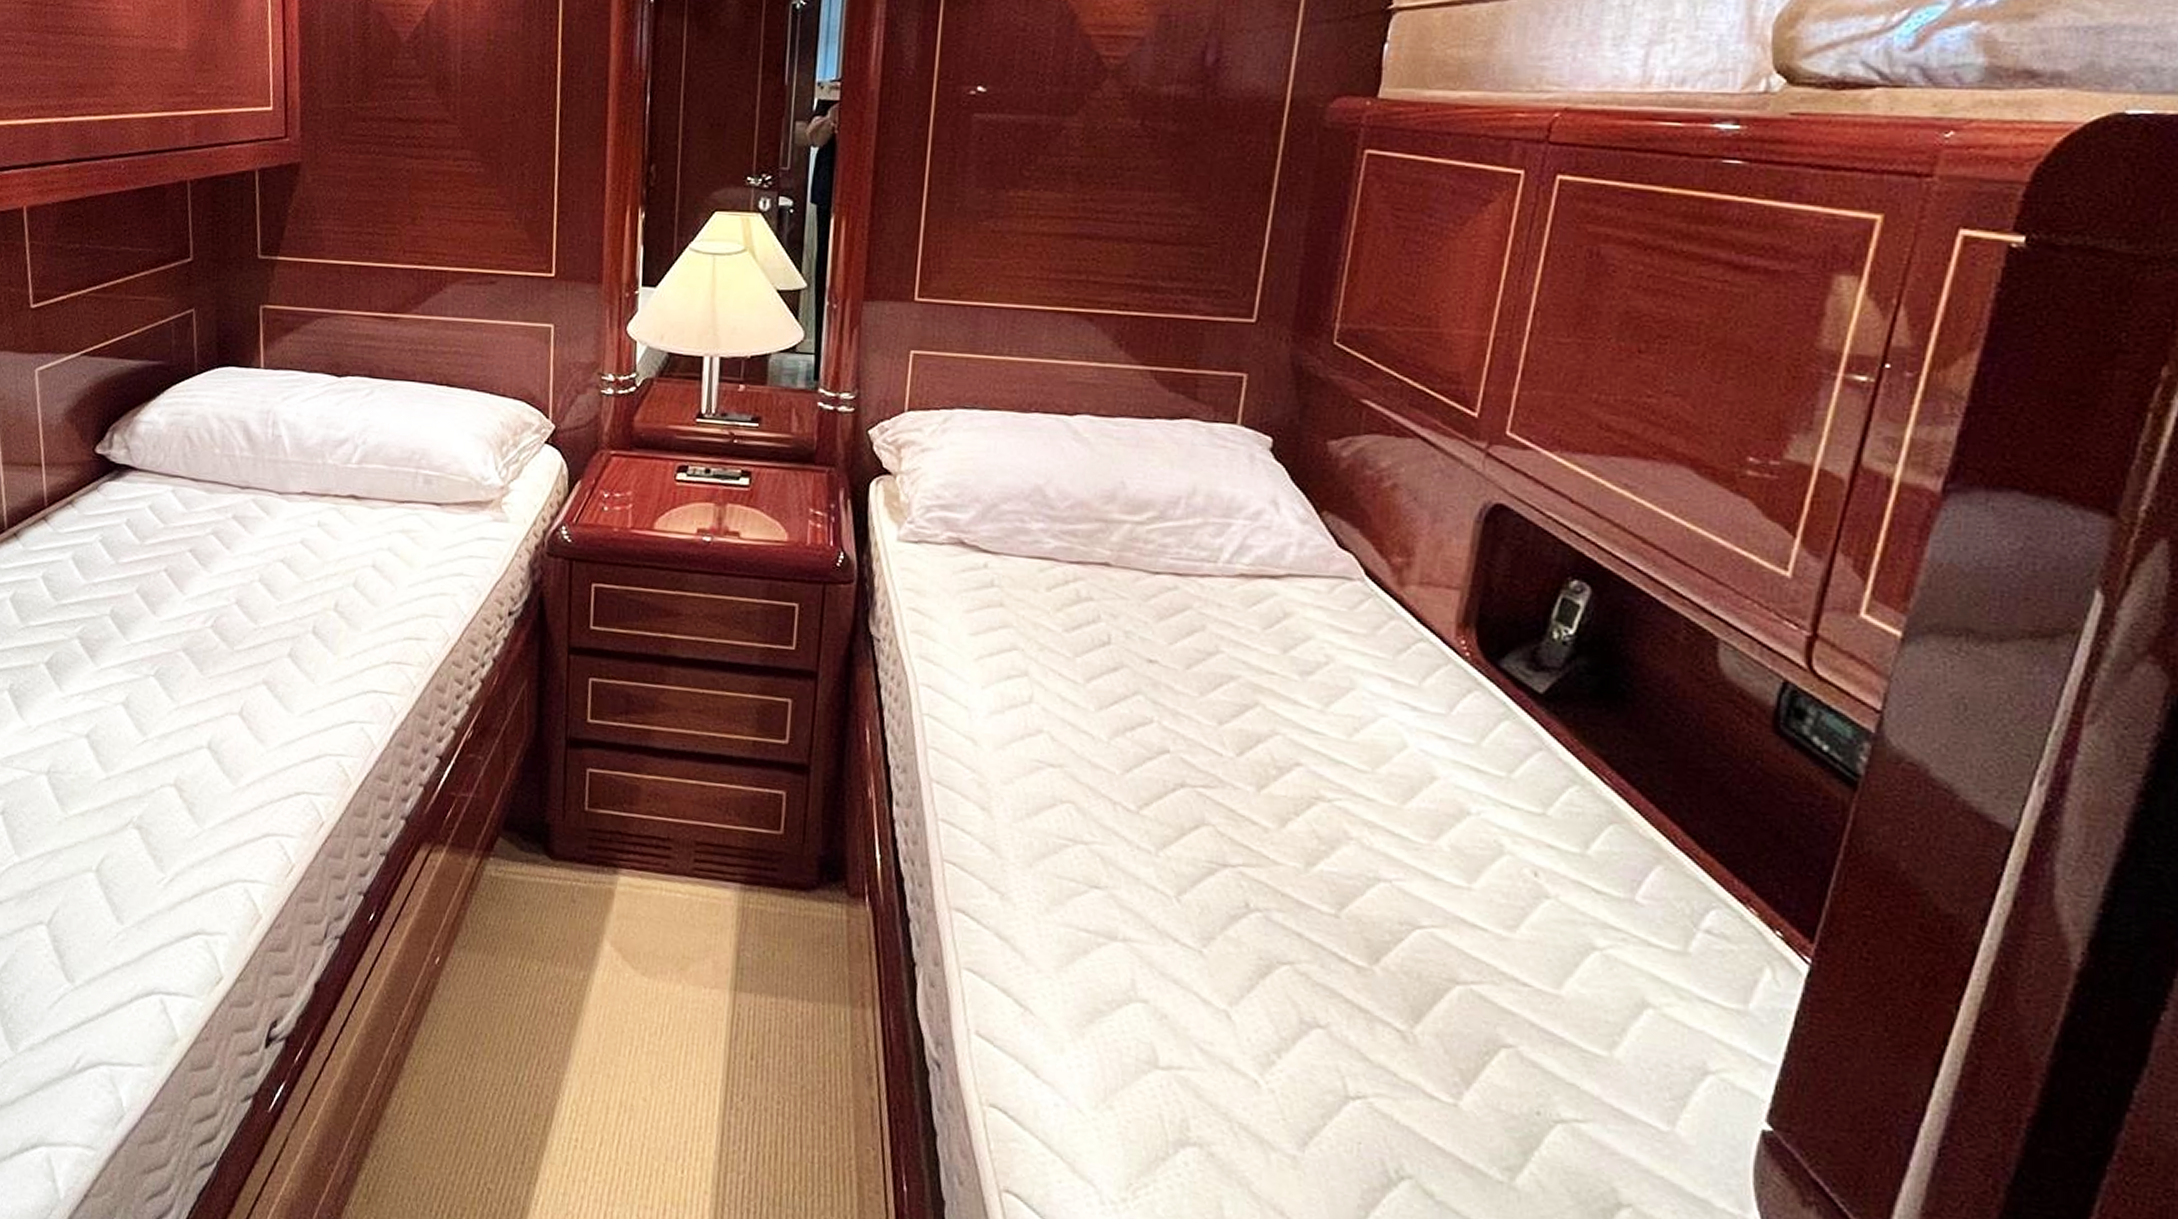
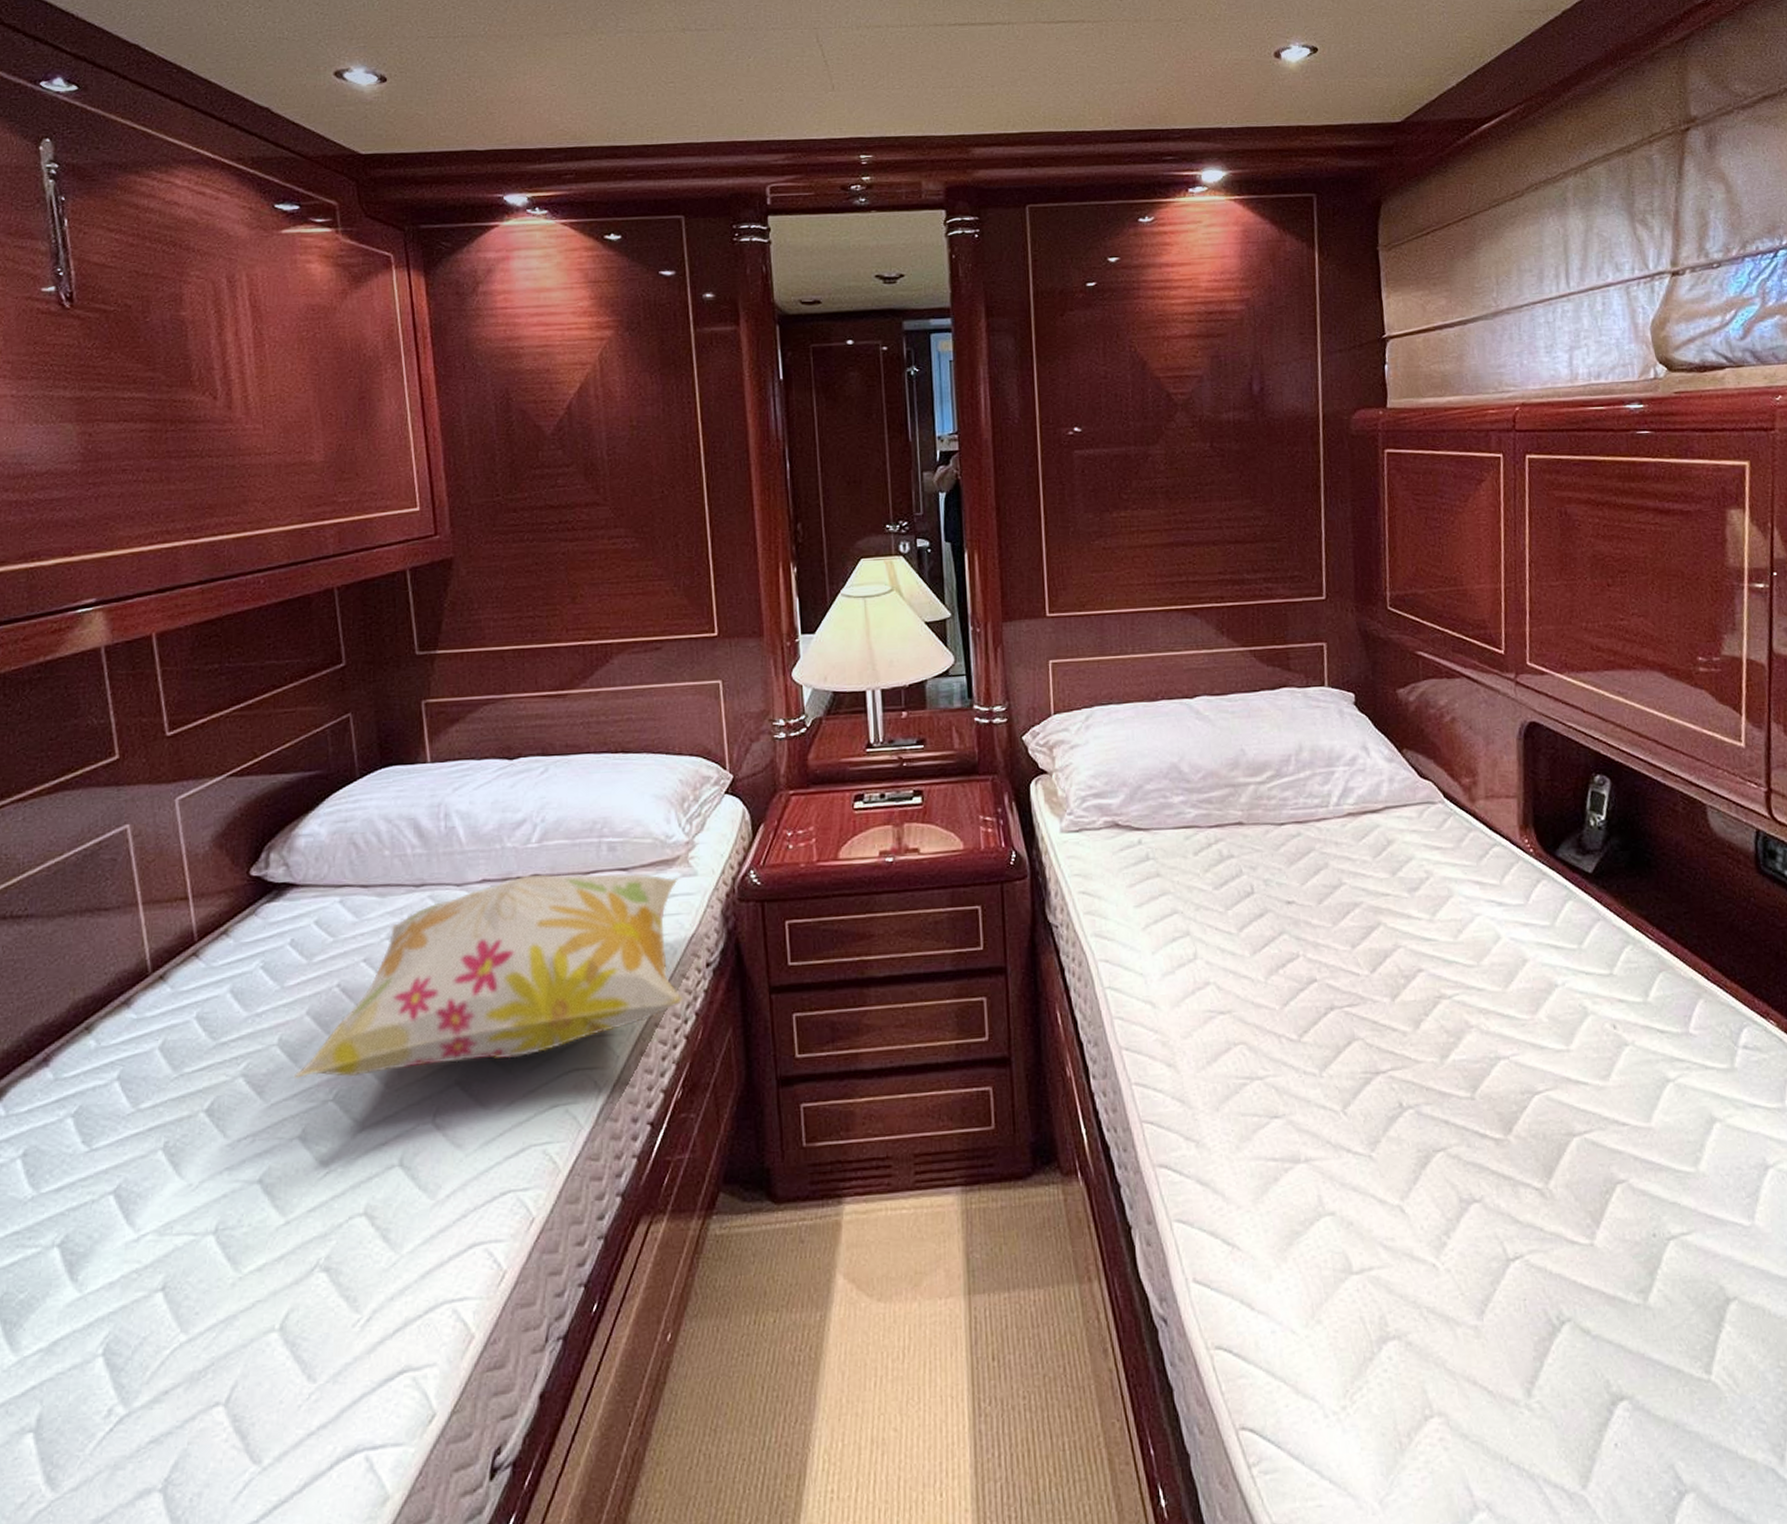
decorative pillow: none [121,494,490,669] -> present [293,874,683,1078]

